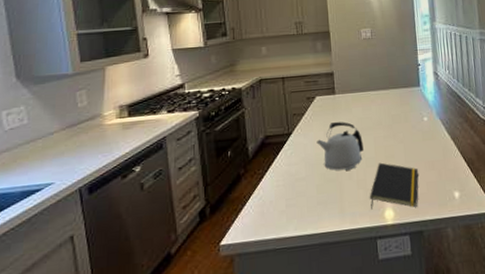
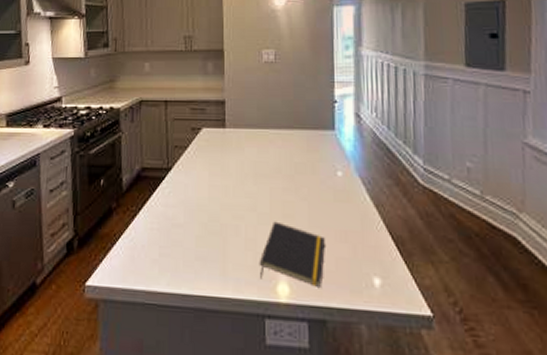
kettle: present [316,121,363,170] -> none [199,162,255,224]

